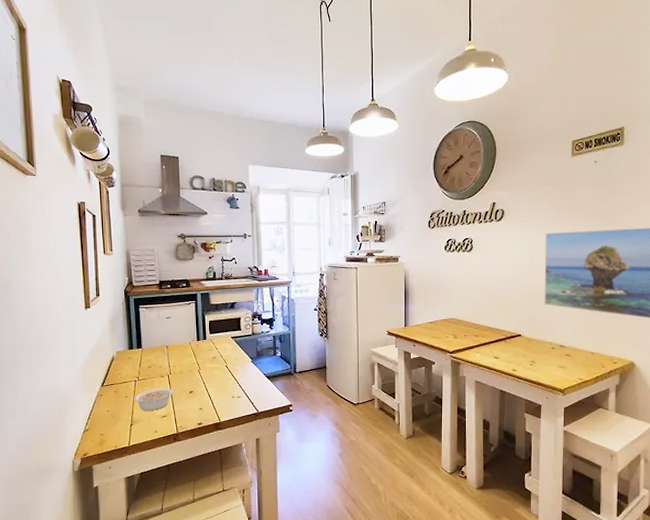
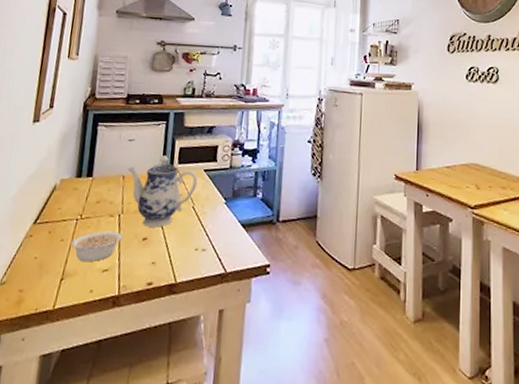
teapot: none [169,328,228,383] -> present [128,155,198,227]

